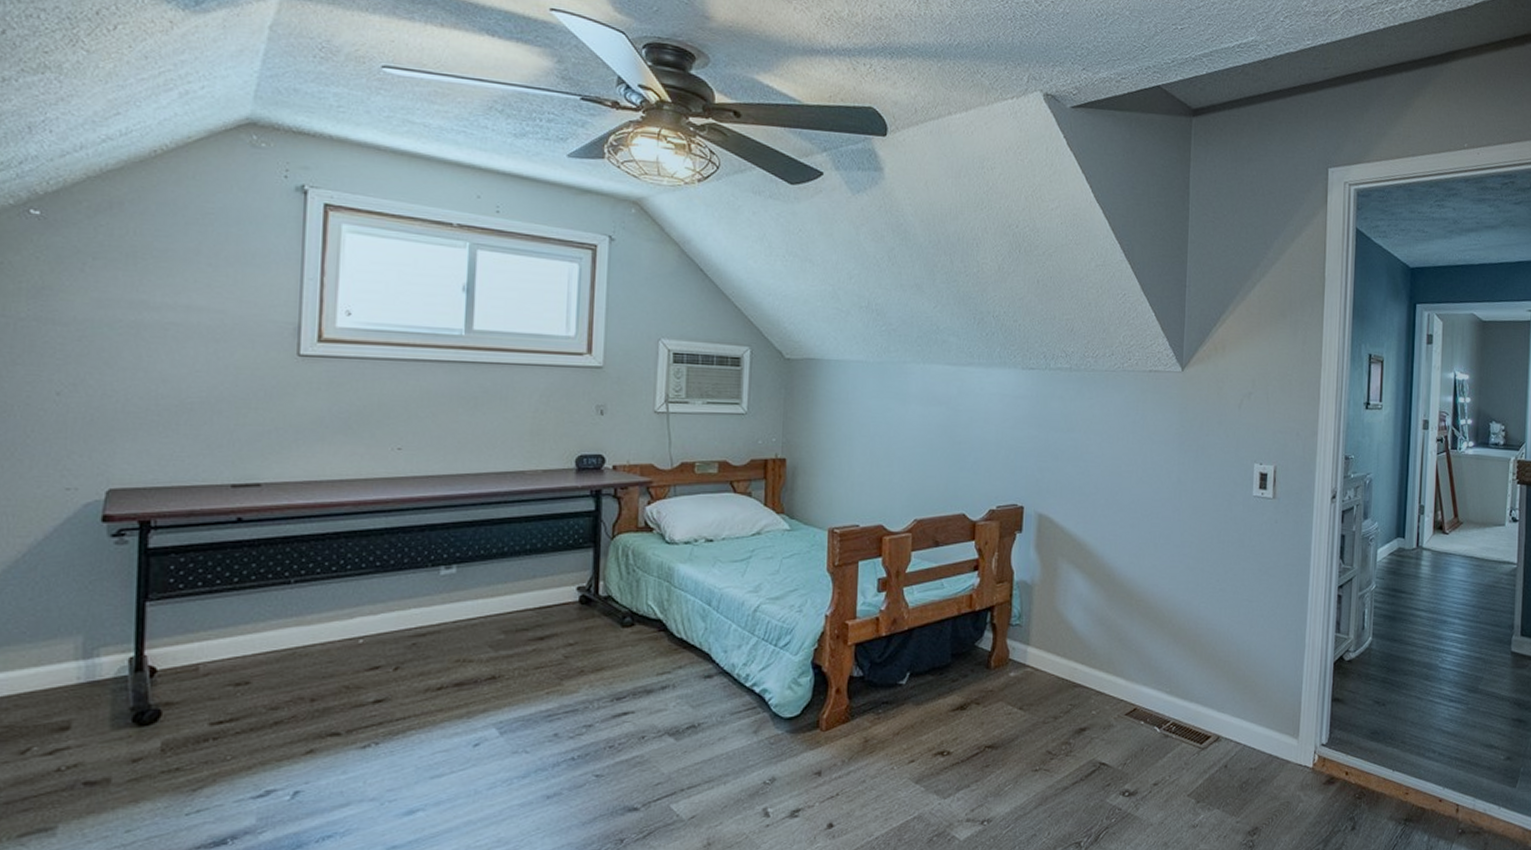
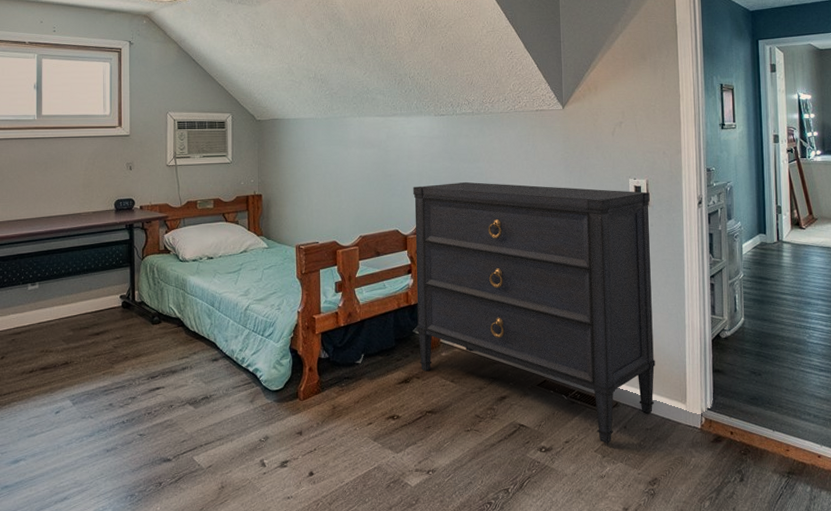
dresser: none [980,456,1277,787] -> present [413,181,655,445]

